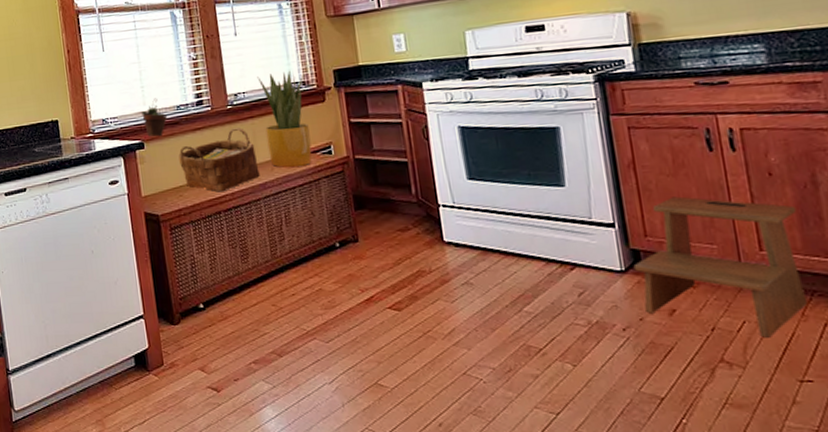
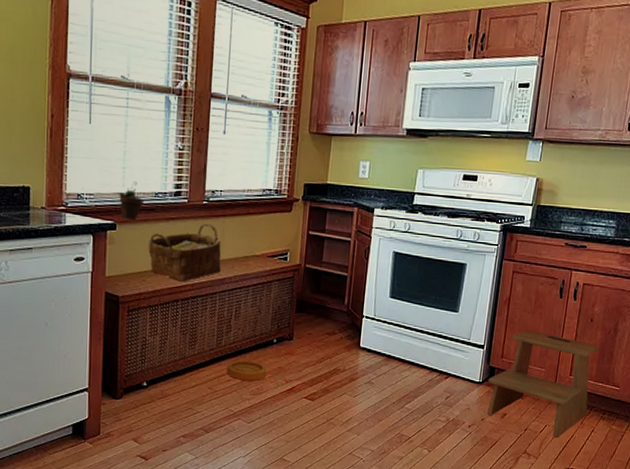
planter: present [257,70,312,168] -> none [232,177,280,268]
pet bowl: none [287,270,336,293] -> present [226,360,266,381]

